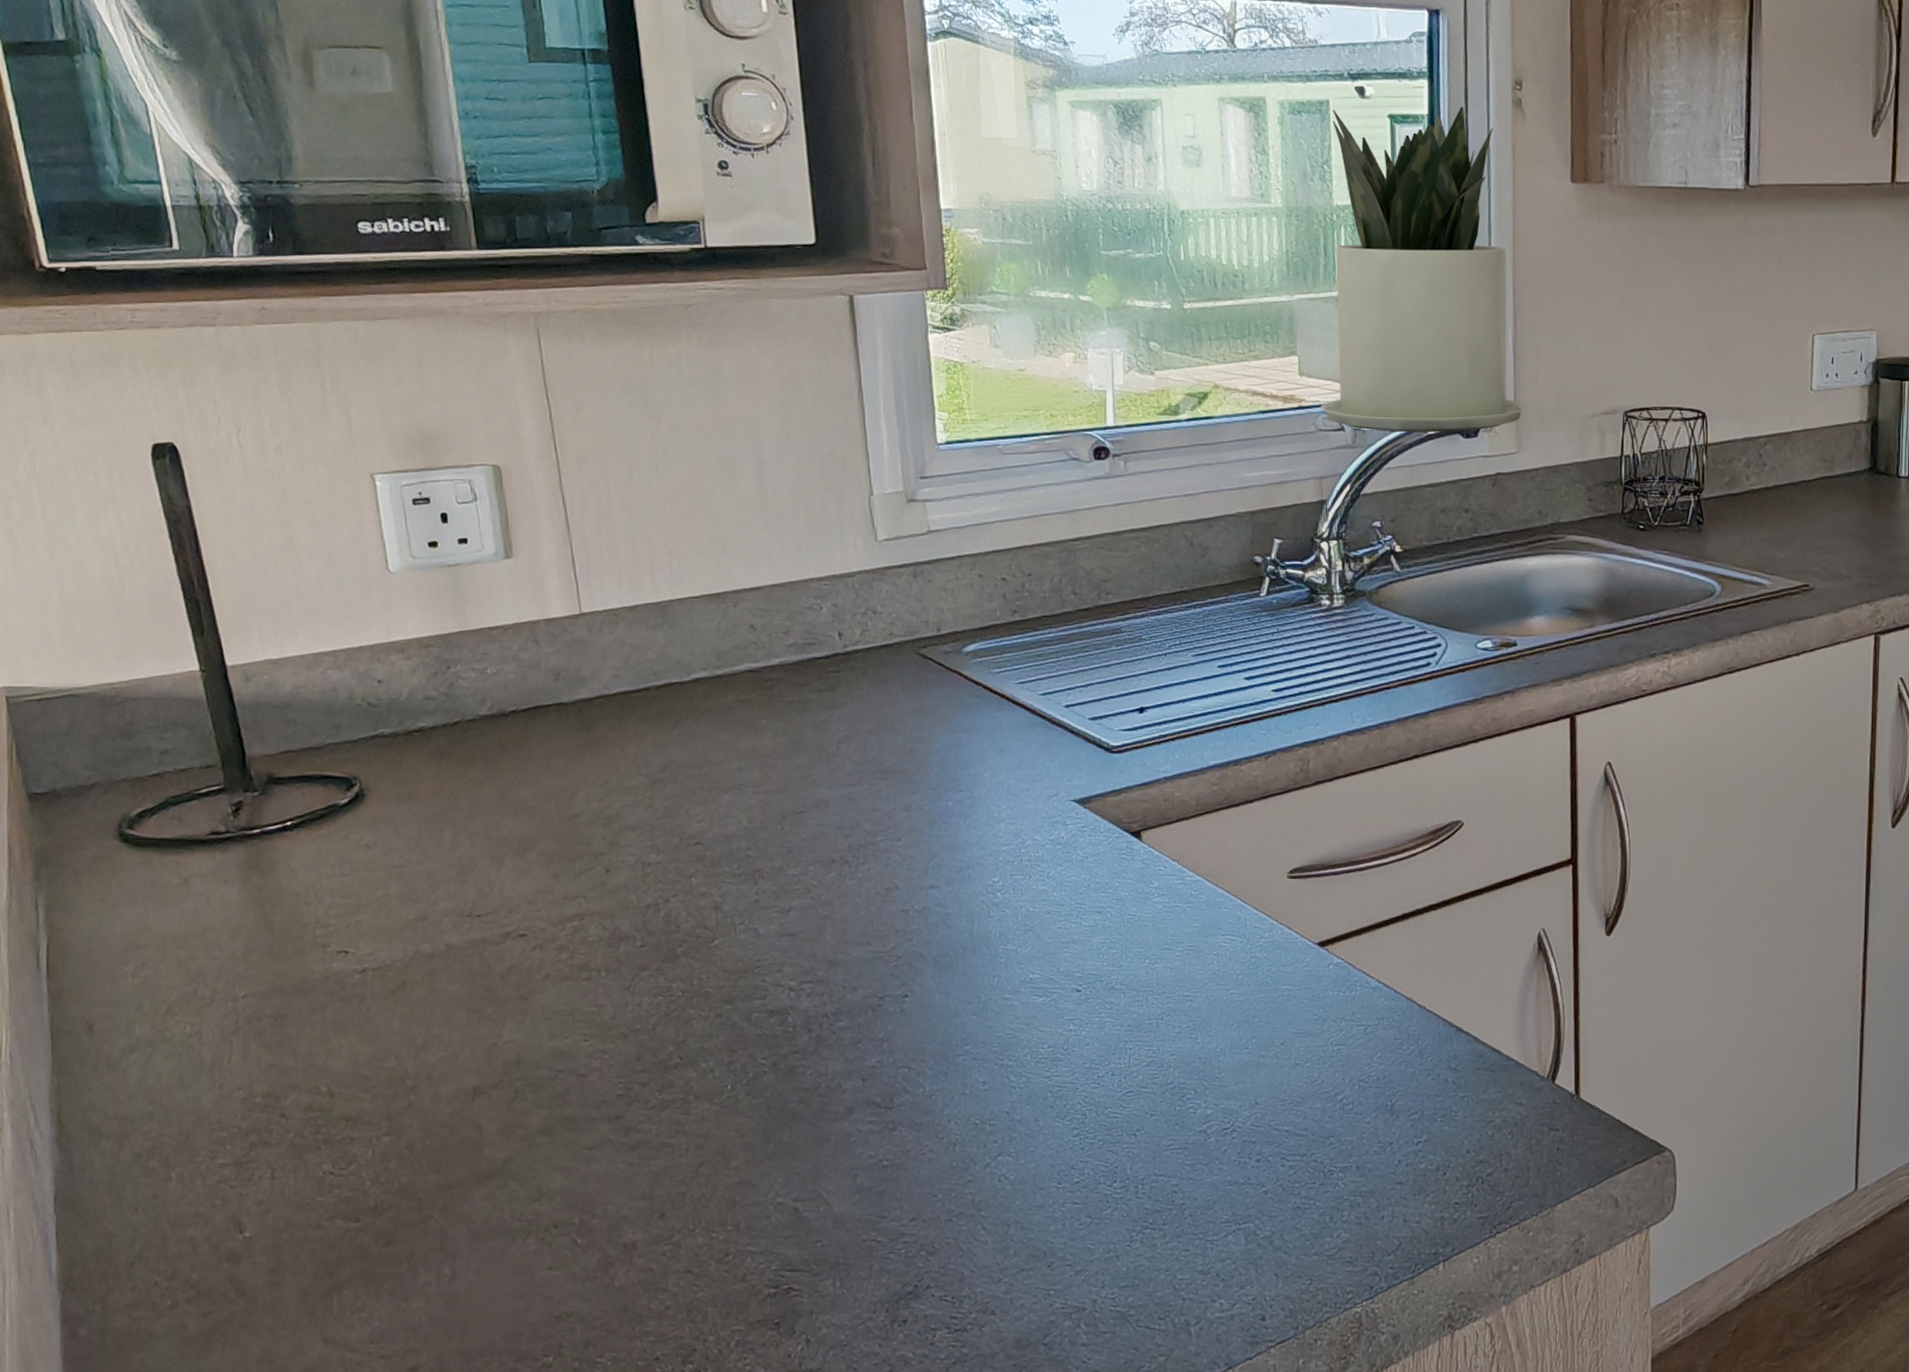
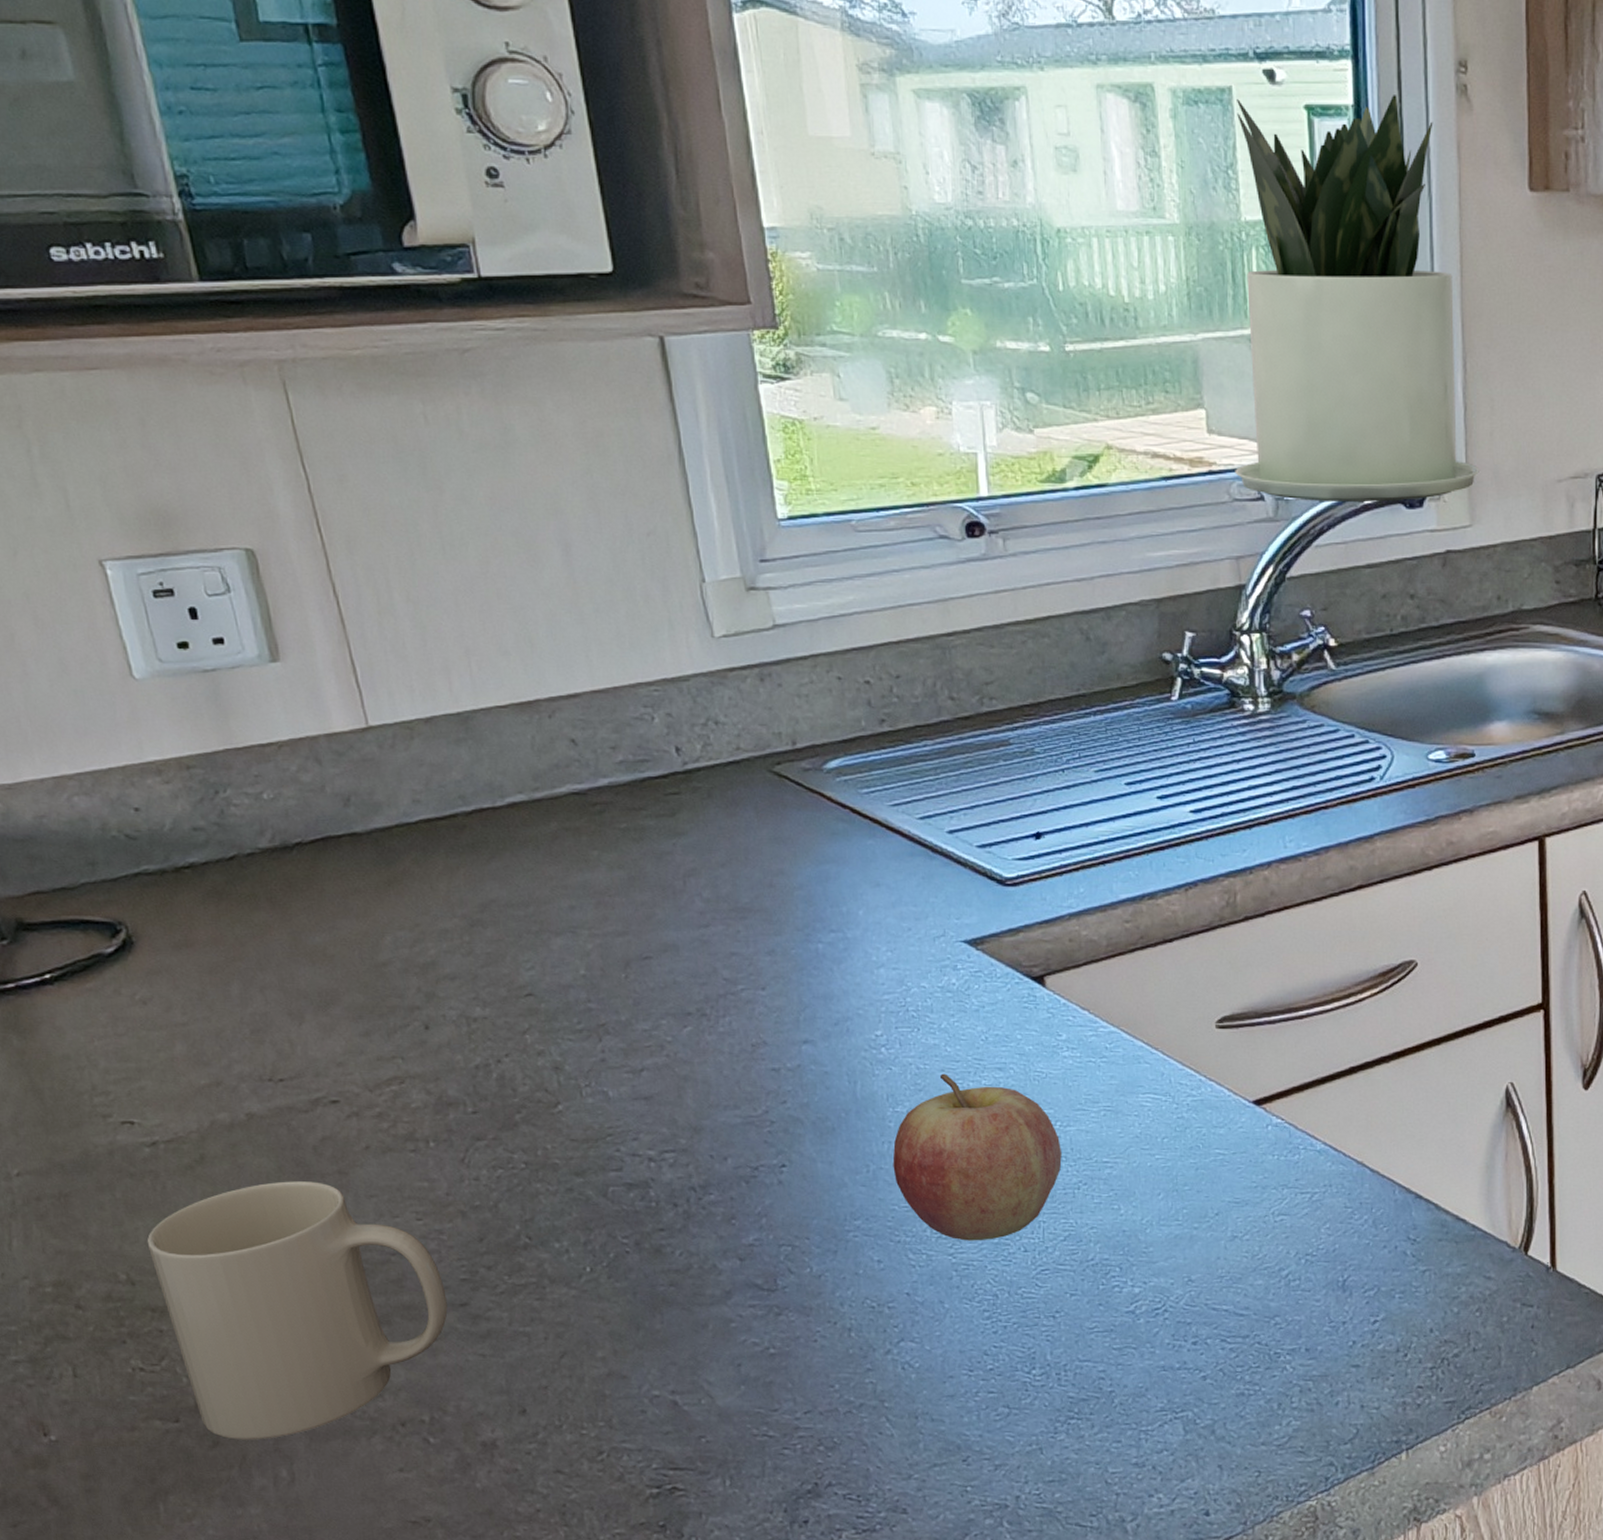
mug: none [348,1005,604,1239] -> present [147,1181,448,1440]
fruit: none [1001,916,1149,1066] -> present [893,1073,1062,1241]

